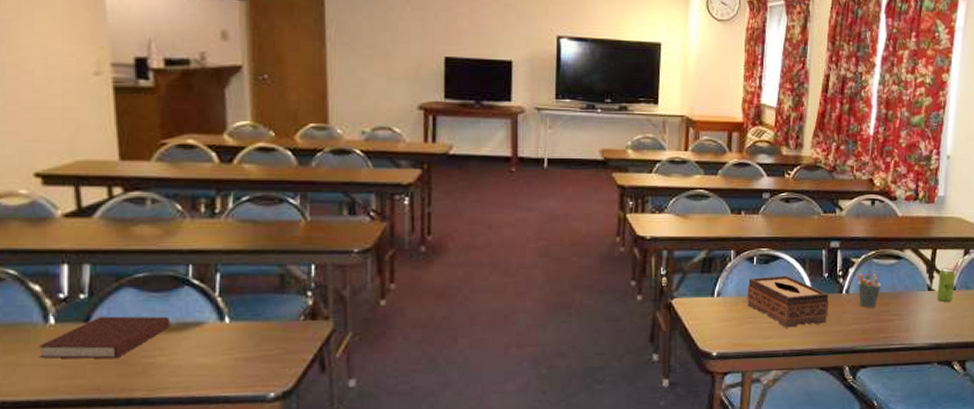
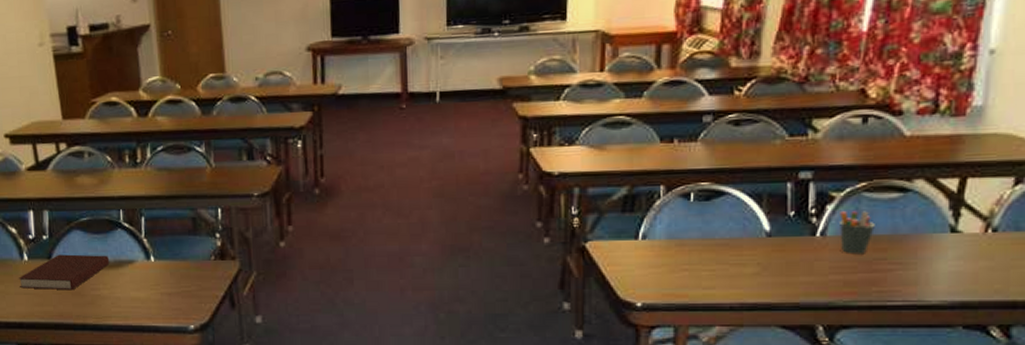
tissue box: present [747,275,829,328] -> none [681,214,796,277]
beverage can: present [937,268,955,303] -> none [966,202,998,249]

